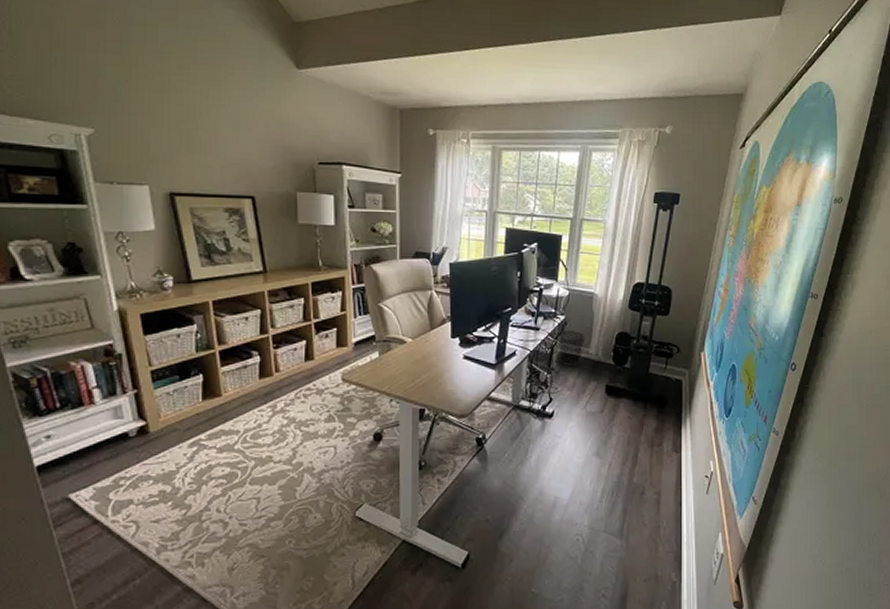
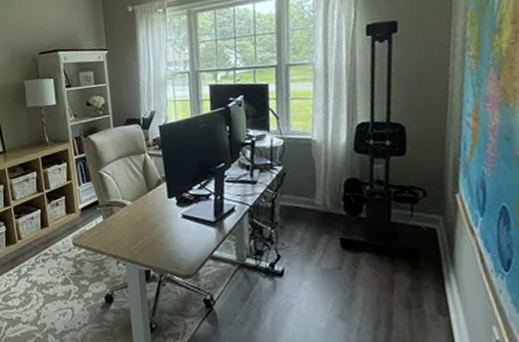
waste bin: present [557,331,586,367] -> none [278,181,309,220]

